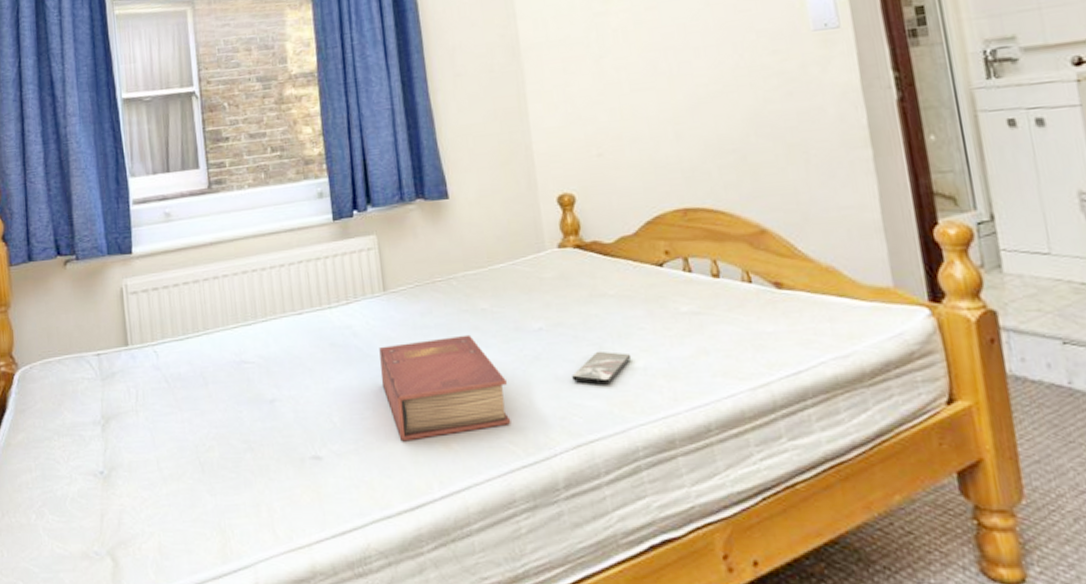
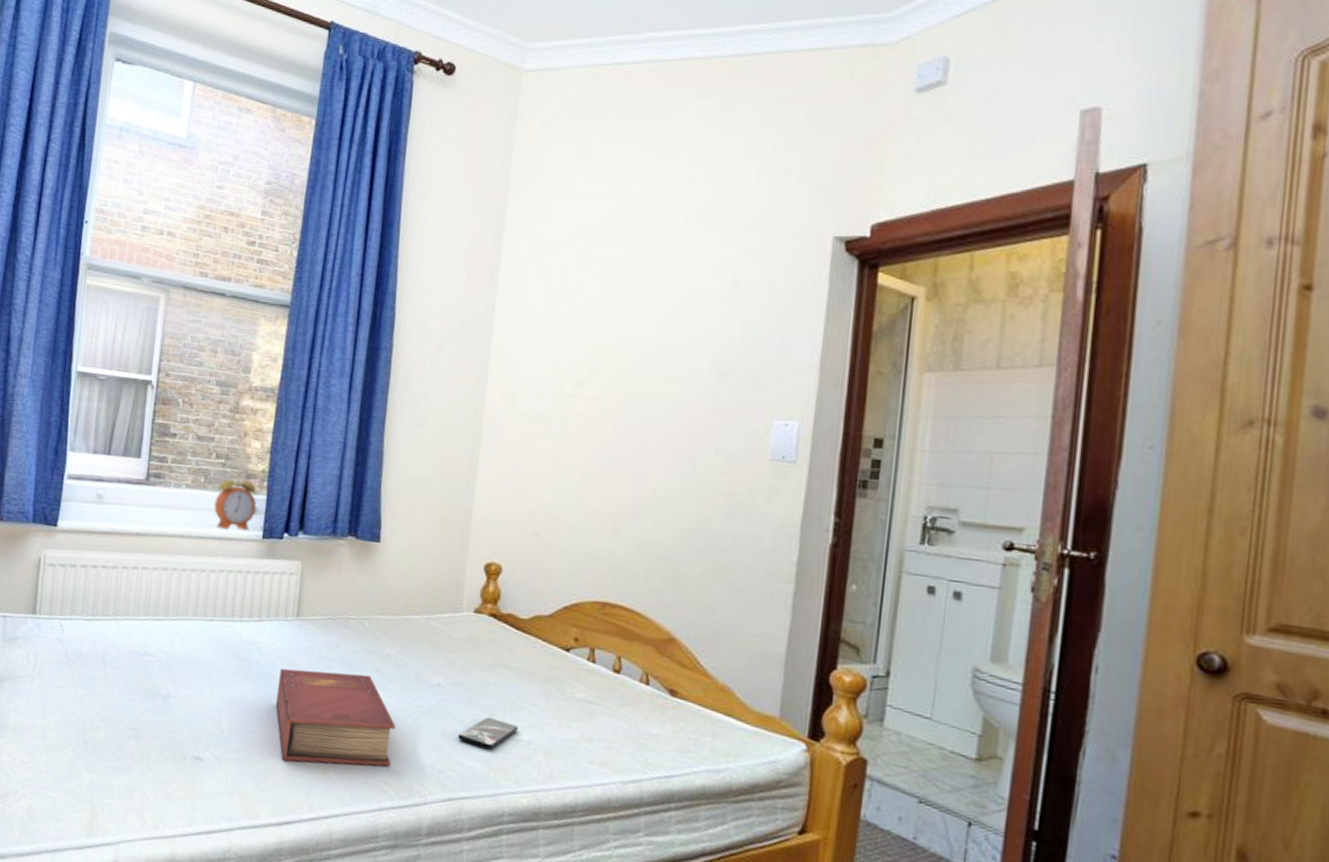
alarm clock: none [278,162,322,221] -> present [213,472,257,532]

